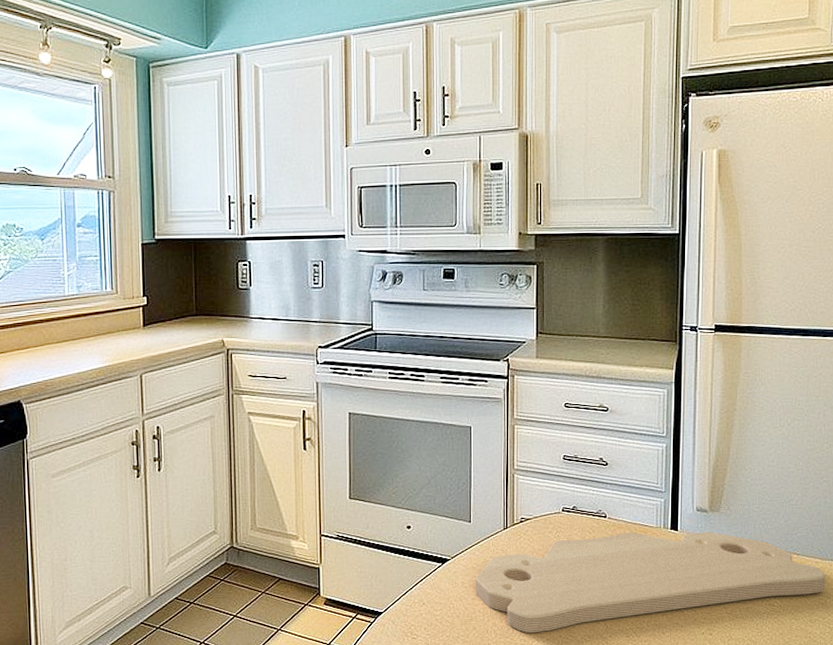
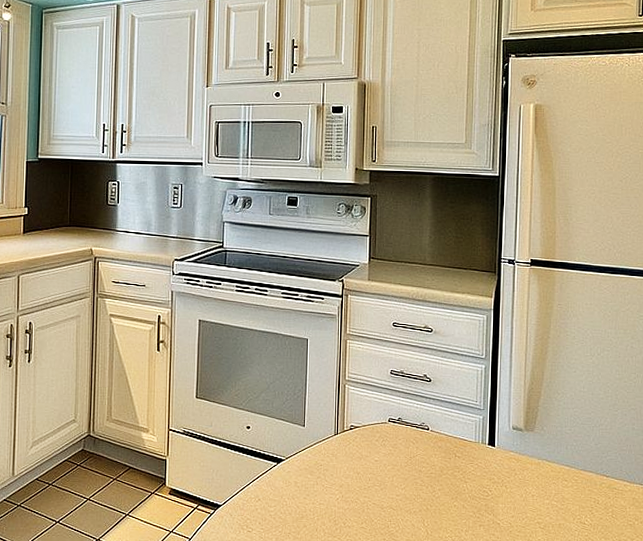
cutting board: present [475,532,825,633] -> none [307,446,633,534]

